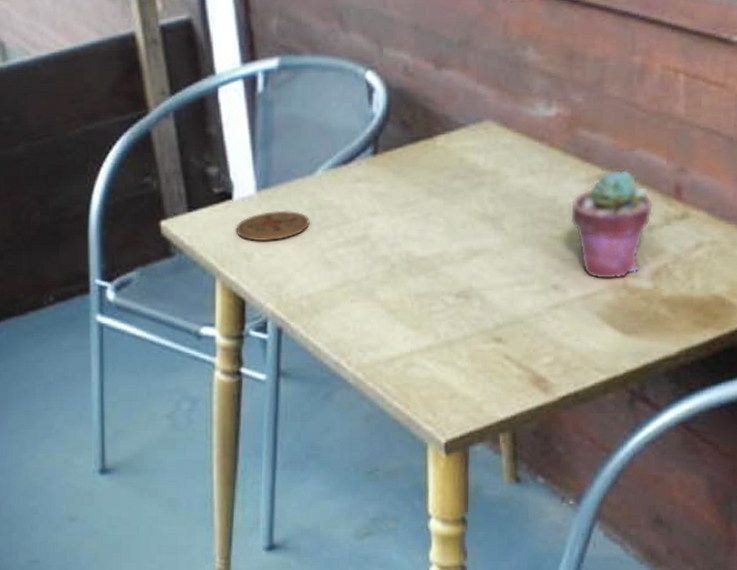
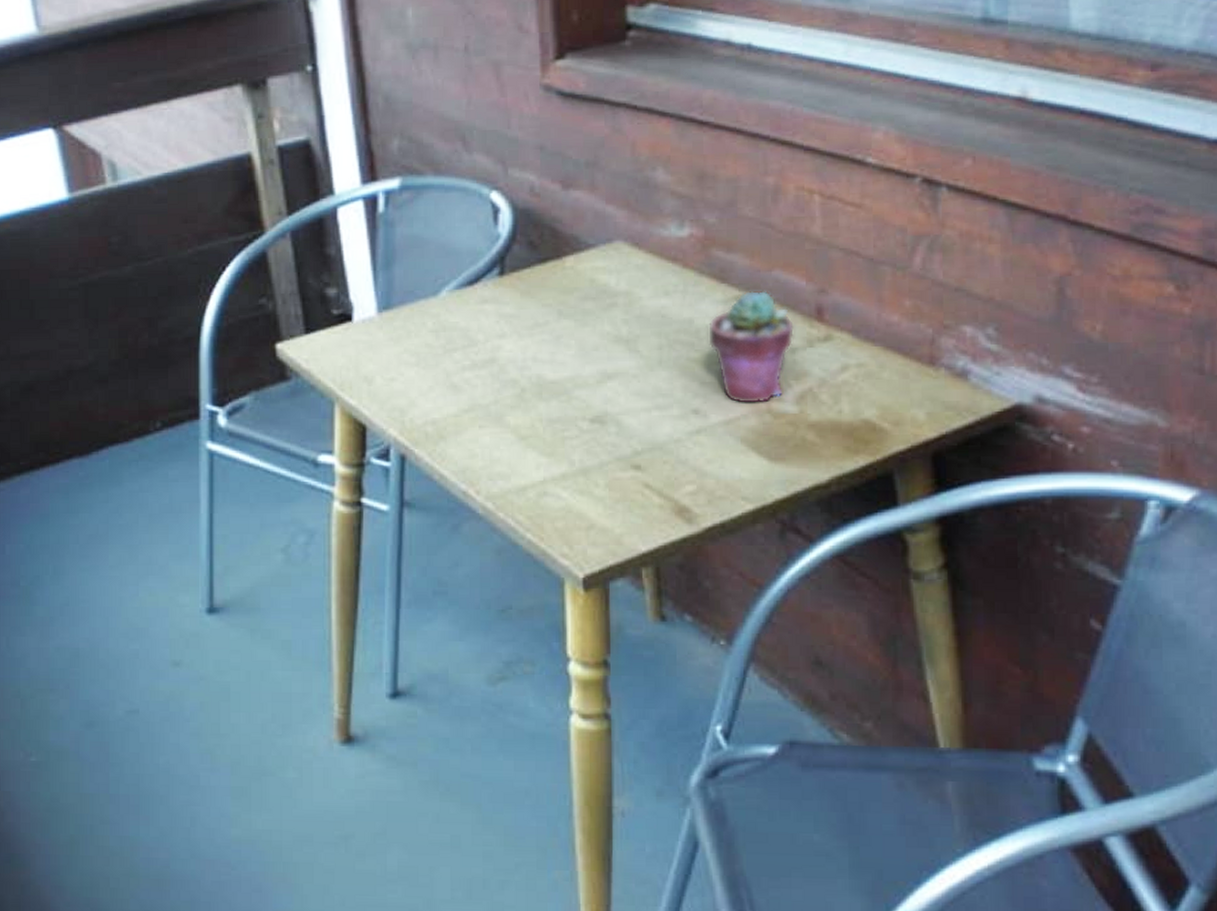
coaster: present [236,210,310,242] -> none [356,332,434,365]

